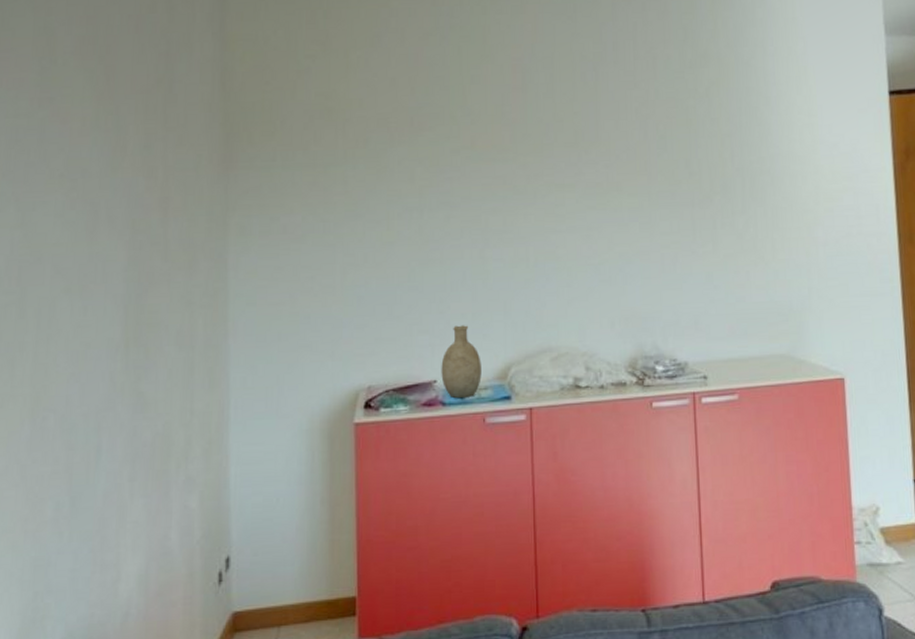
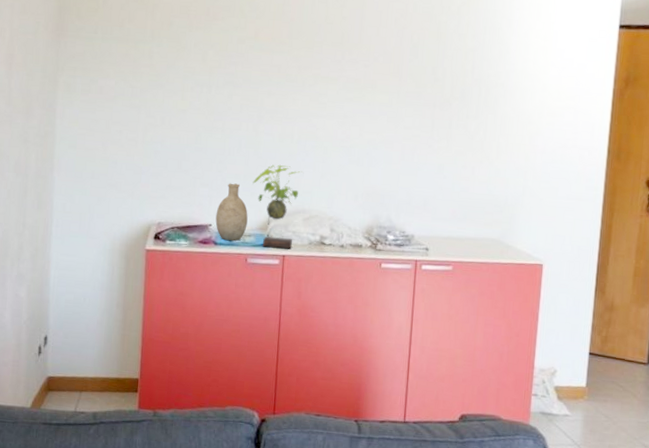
plant: none [484,295,545,401] -> present [253,164,303,249]

